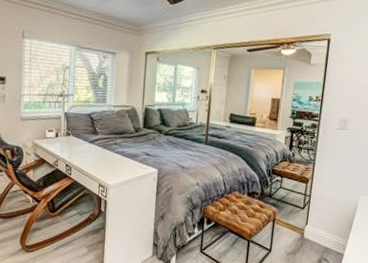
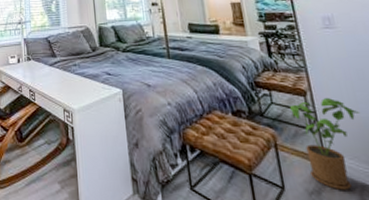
house plant: none [292,185,342,251] -> present [290,98,361,190]

